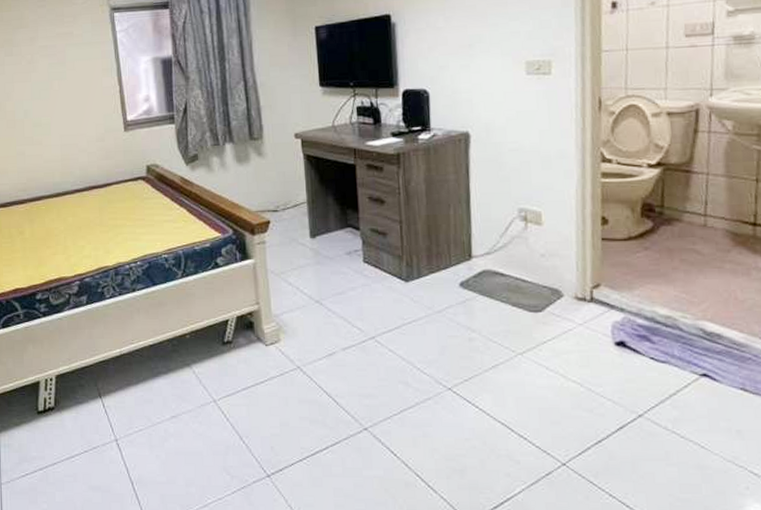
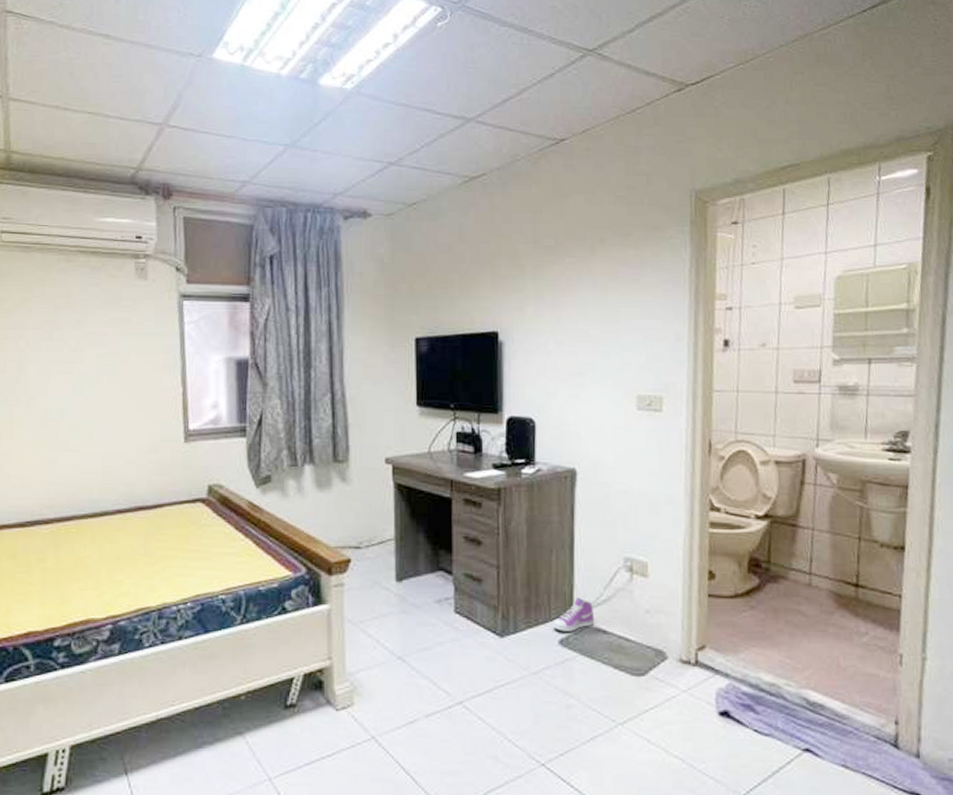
sneaker: none [453,245,493,275] -> present [553,597,595,632]

